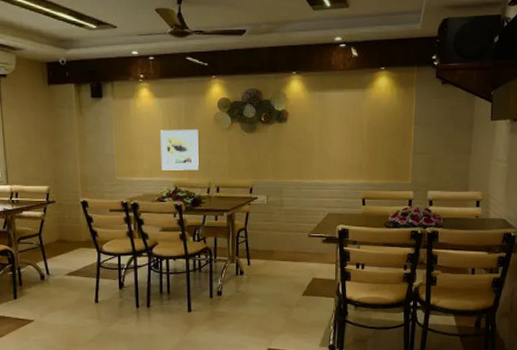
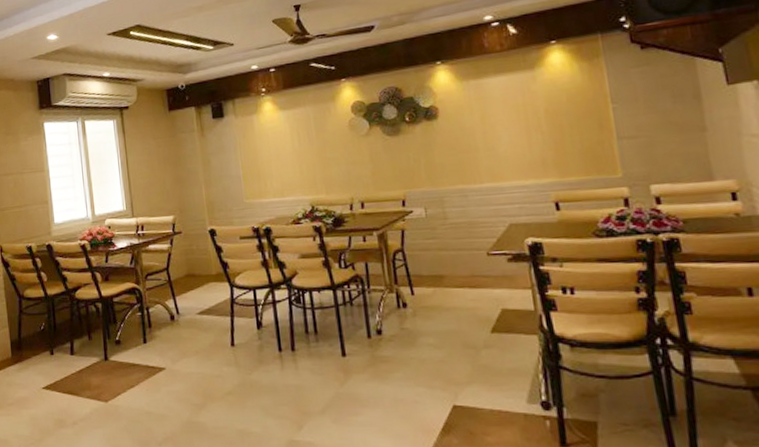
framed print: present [160,129,199,171] -> none [289,138,337,189]

